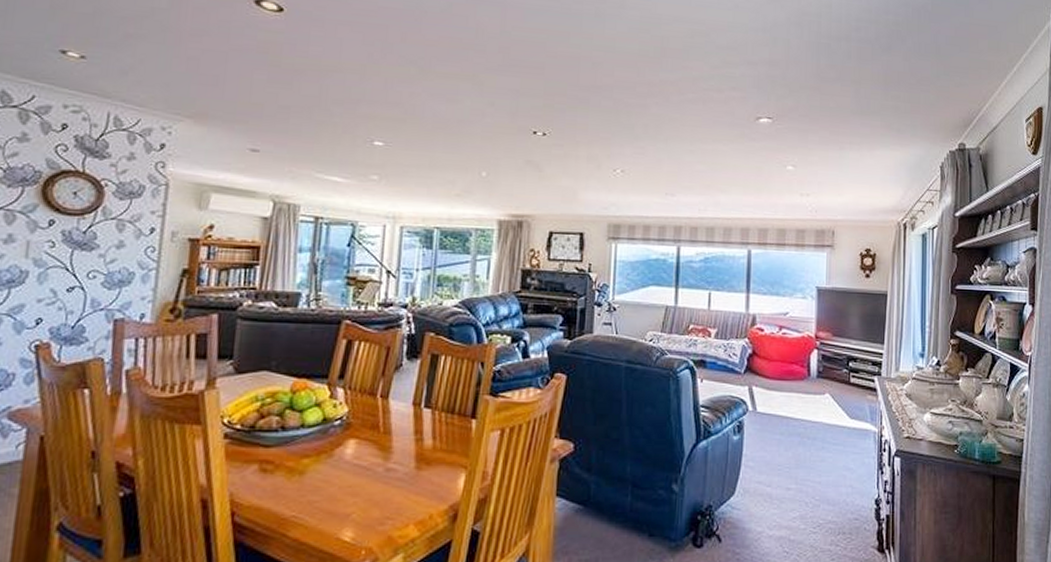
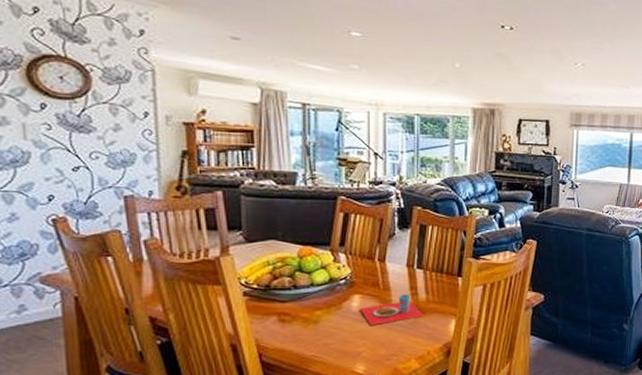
place setting: none [354,439,429,480] -> present [360,294,424,326]

